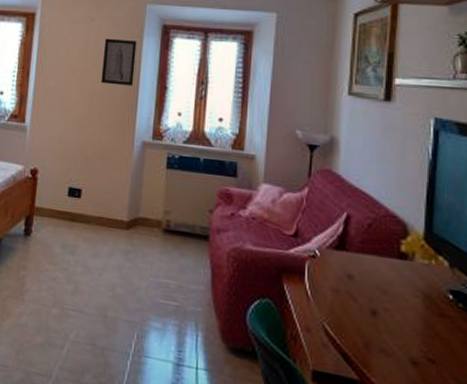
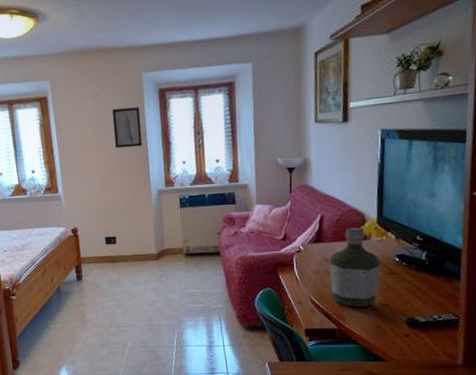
bottle: none [354,237,426,358] -> present [329,227,380,307]

